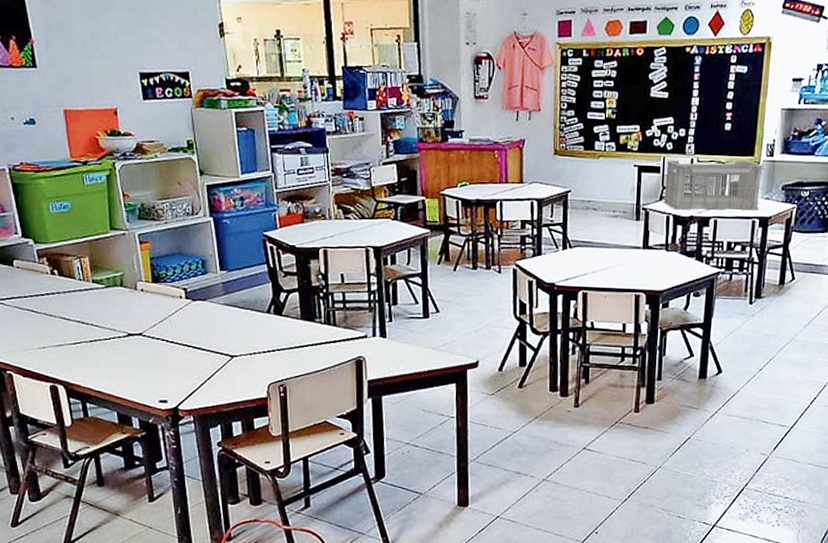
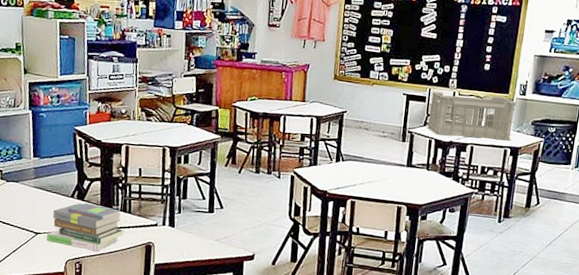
books: none [243,318,330,371] -> present [46,203,124,251]

